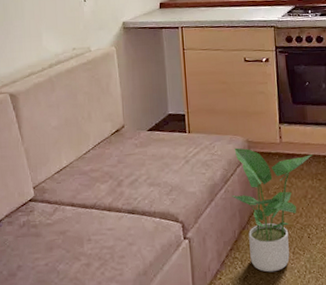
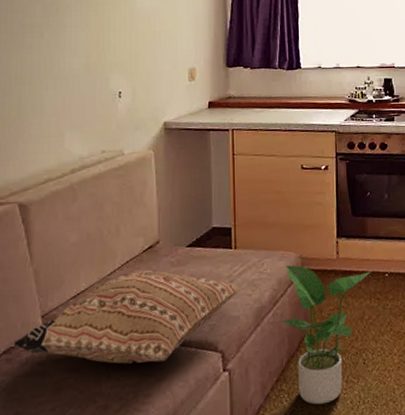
cushion: none [10,150,197,230] -> present [10,270,242,364]

